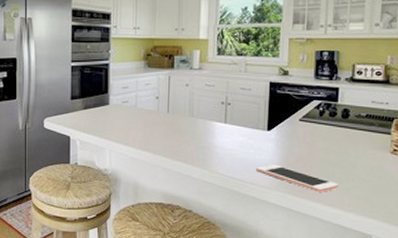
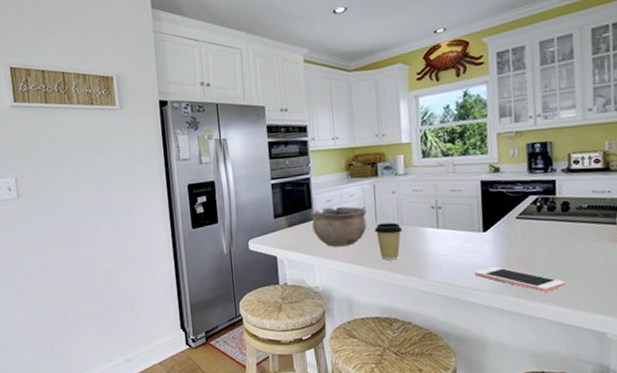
ceramic bowl: none [107,93,160,133] -> present [311,206,367,247]
coffee cup: none [166,114,192,150] -> present [375,222,403,261]

